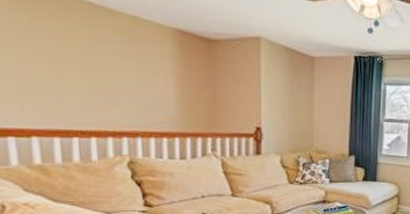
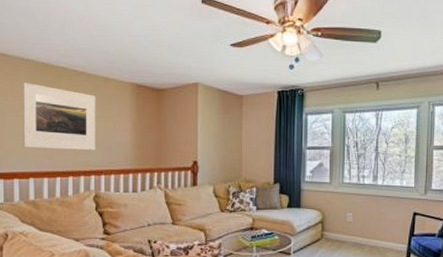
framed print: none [9,9,127,108] -> present [23,82,96,151]

